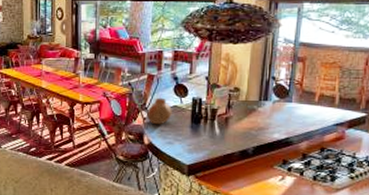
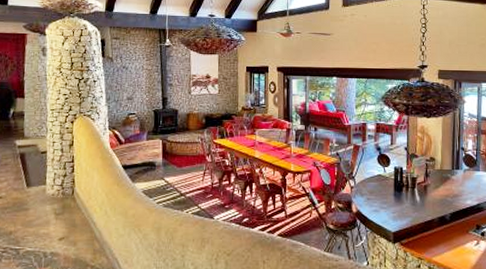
vase: present [147,97,172,125] -> none [354,167,377,194]

